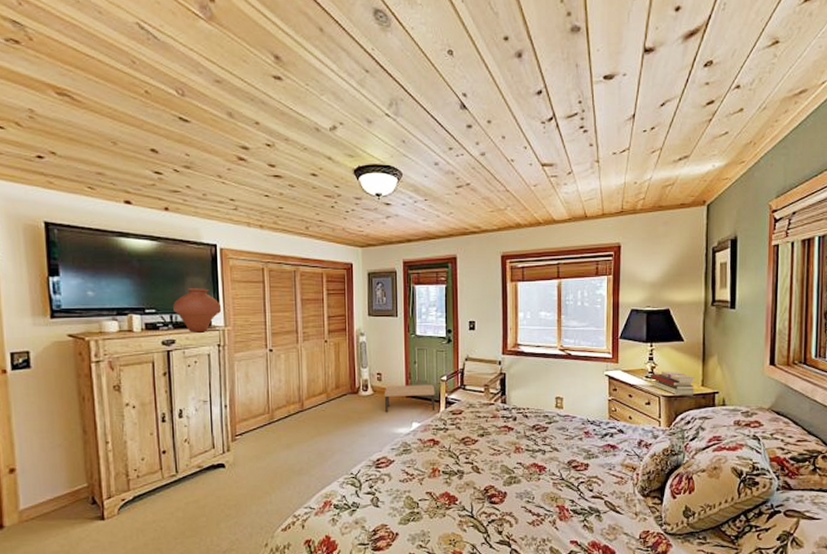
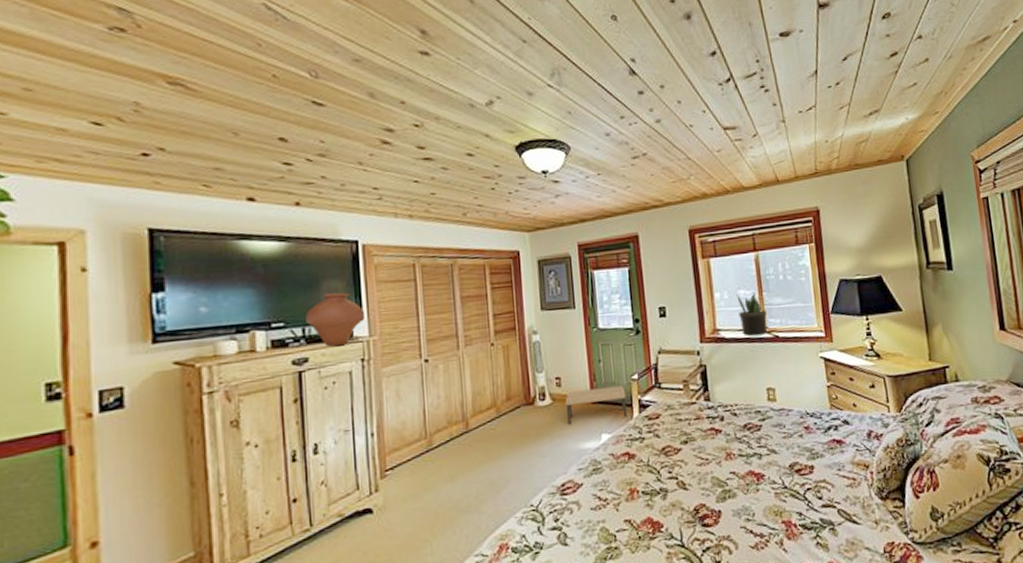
planter: none [538,315,563,353] -> present [737,292,768,337]
books: present [651,371,695,396] -> none [871,346,922,375]

